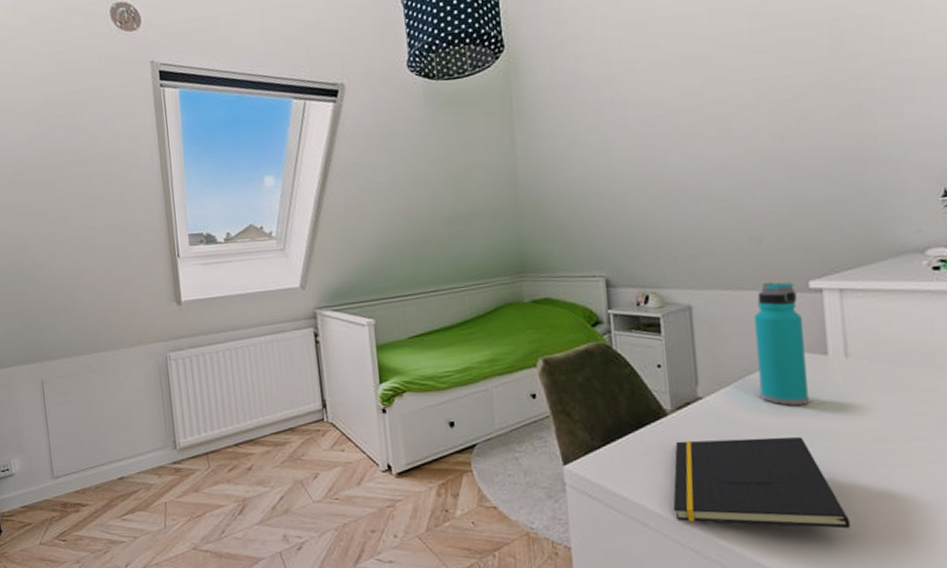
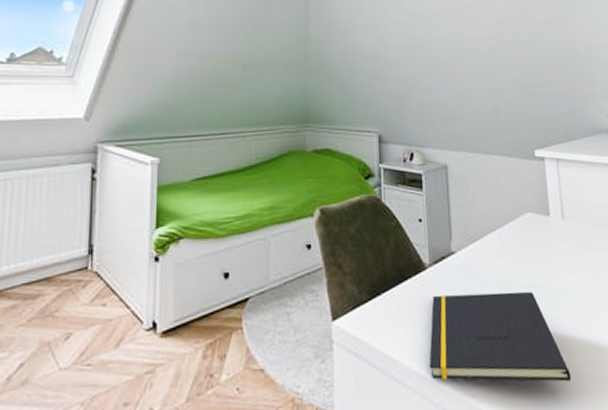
water bottle: present [754,282,810,406] -> none [495,149,538,262]

